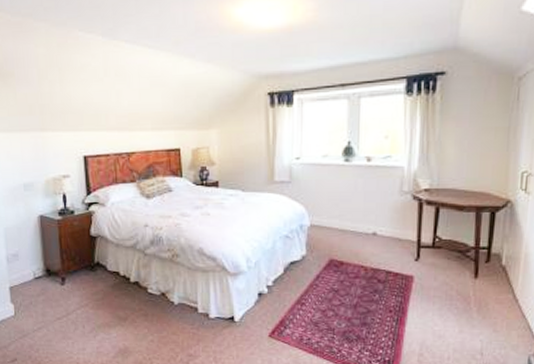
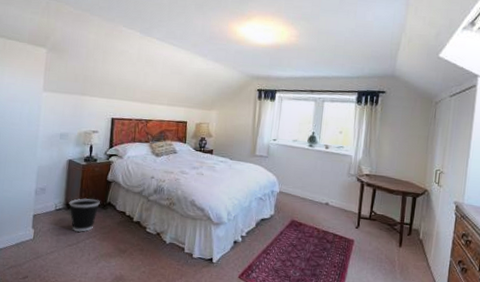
wastebasket: none [49,259,86,303] -> present [69,198,100,233]

